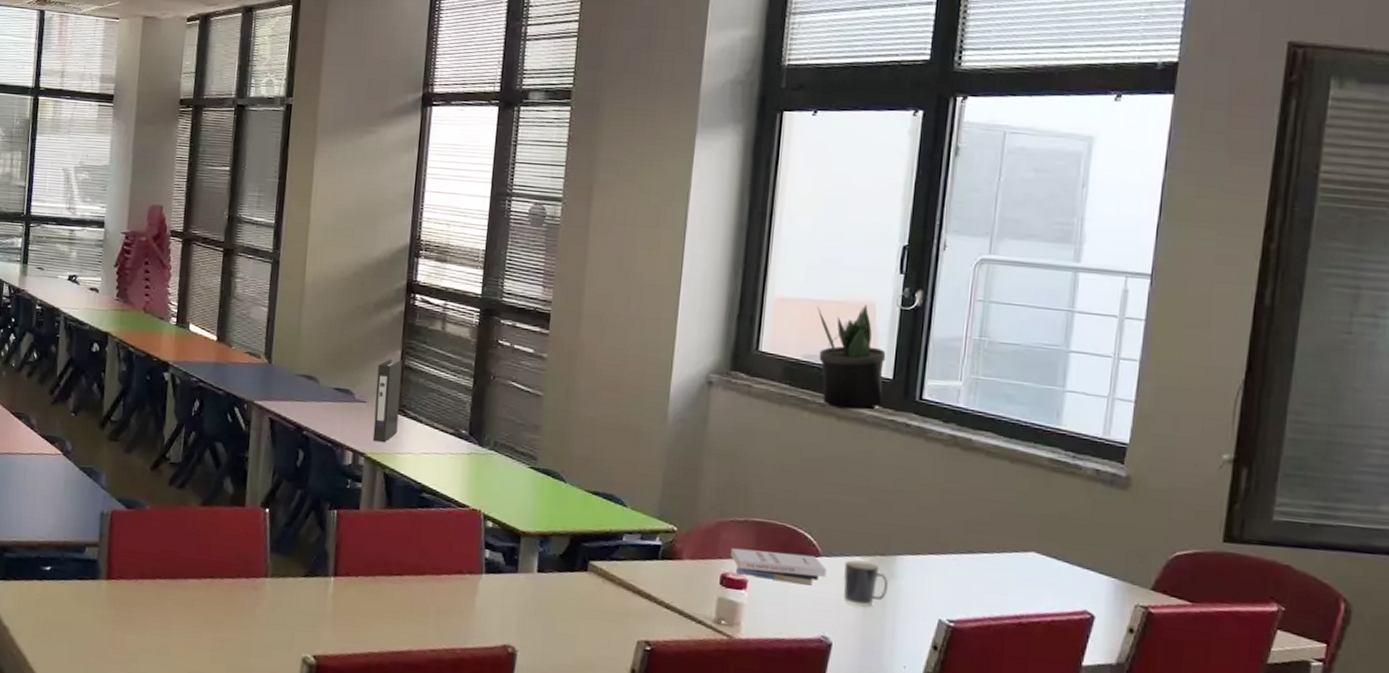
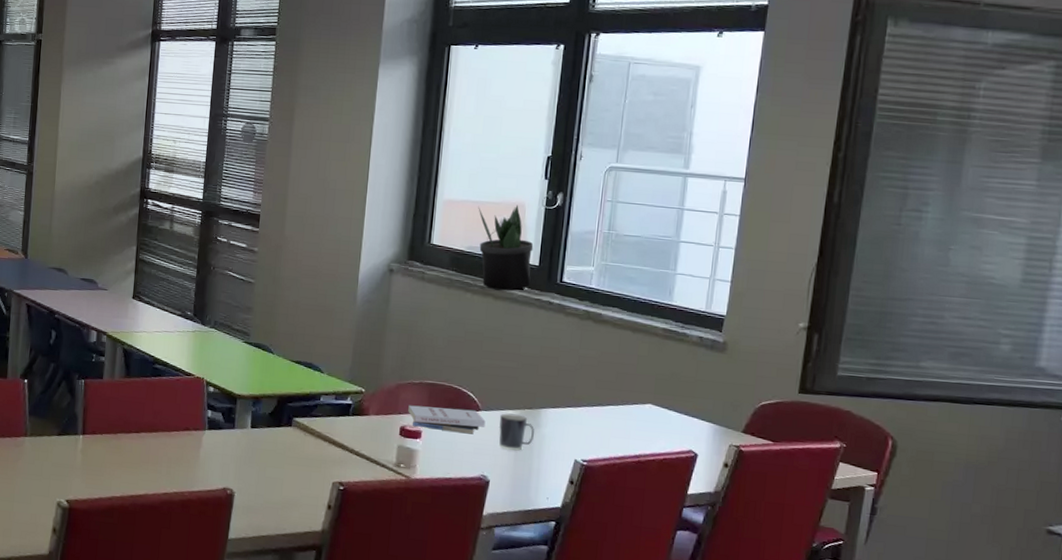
binder: present [372,358,403,443] -> none [113,253,137,324]

